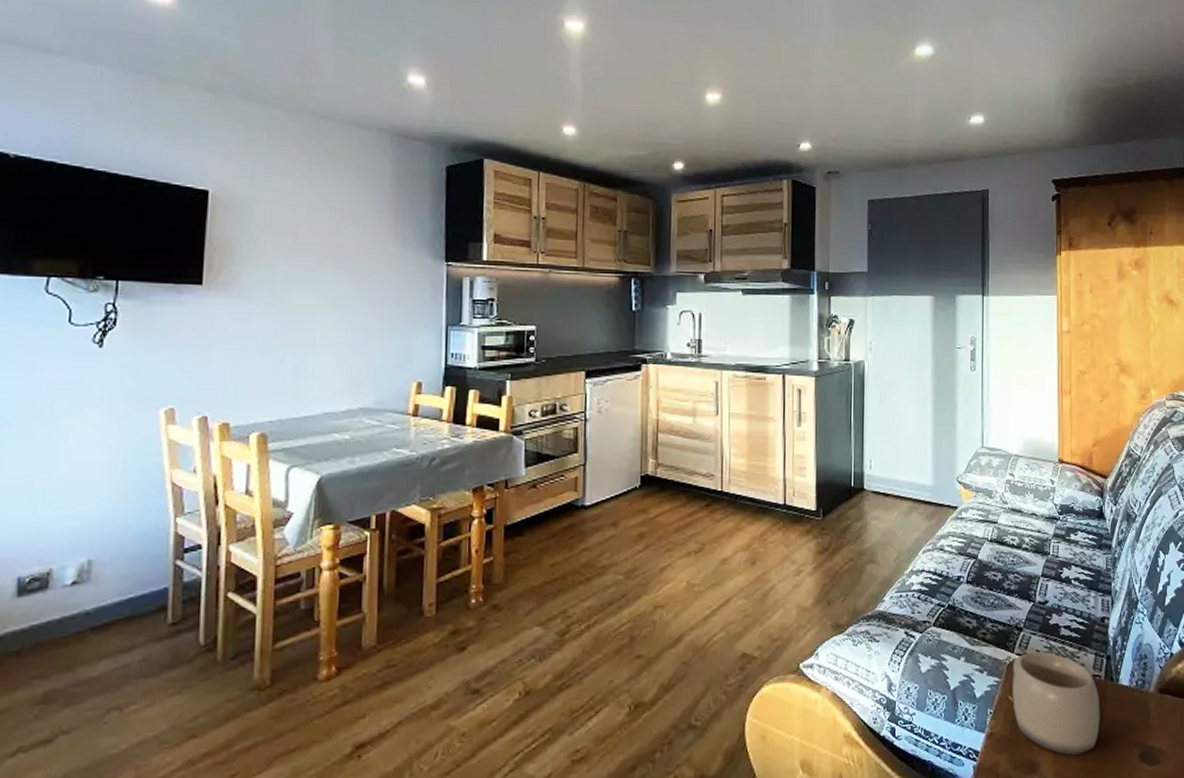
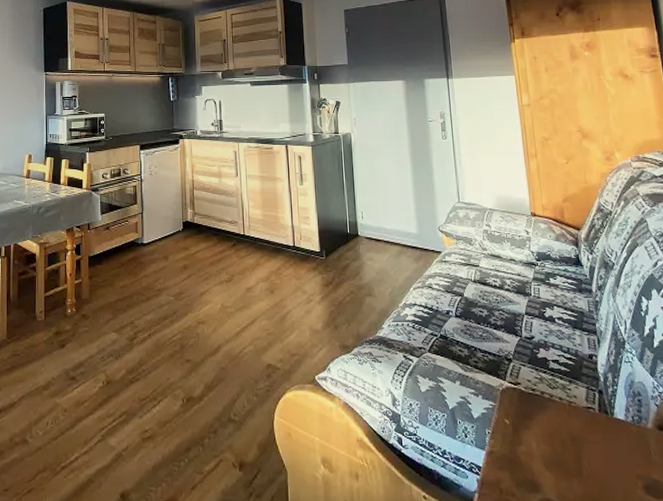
mug: present [1012,651,1100,755] -> none [506,381,599,480]

